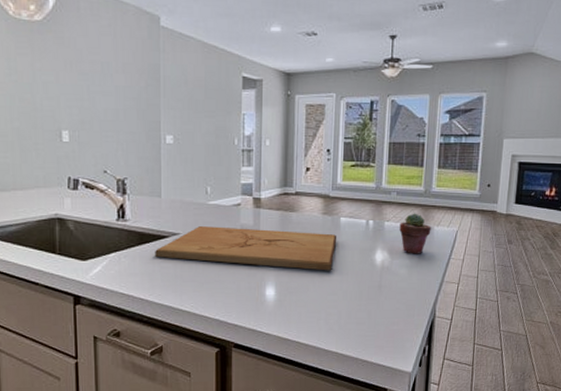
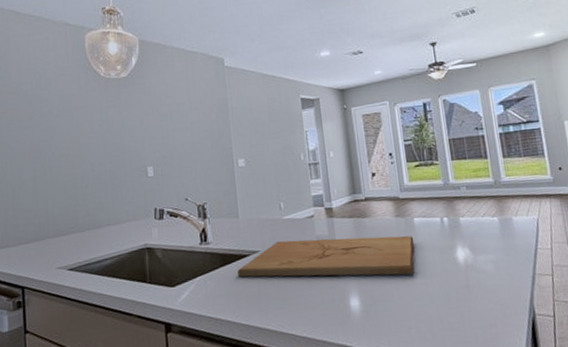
potted succulent: present [399,213,431,254] -> none [475,205,510,249]

